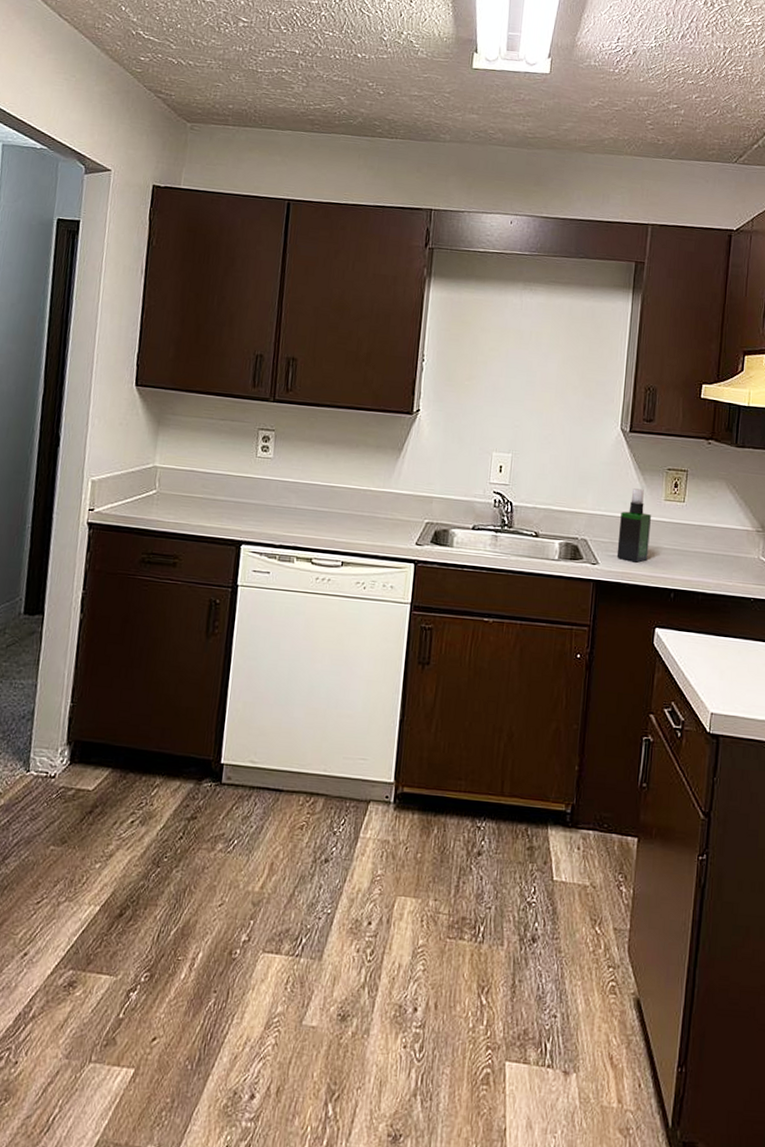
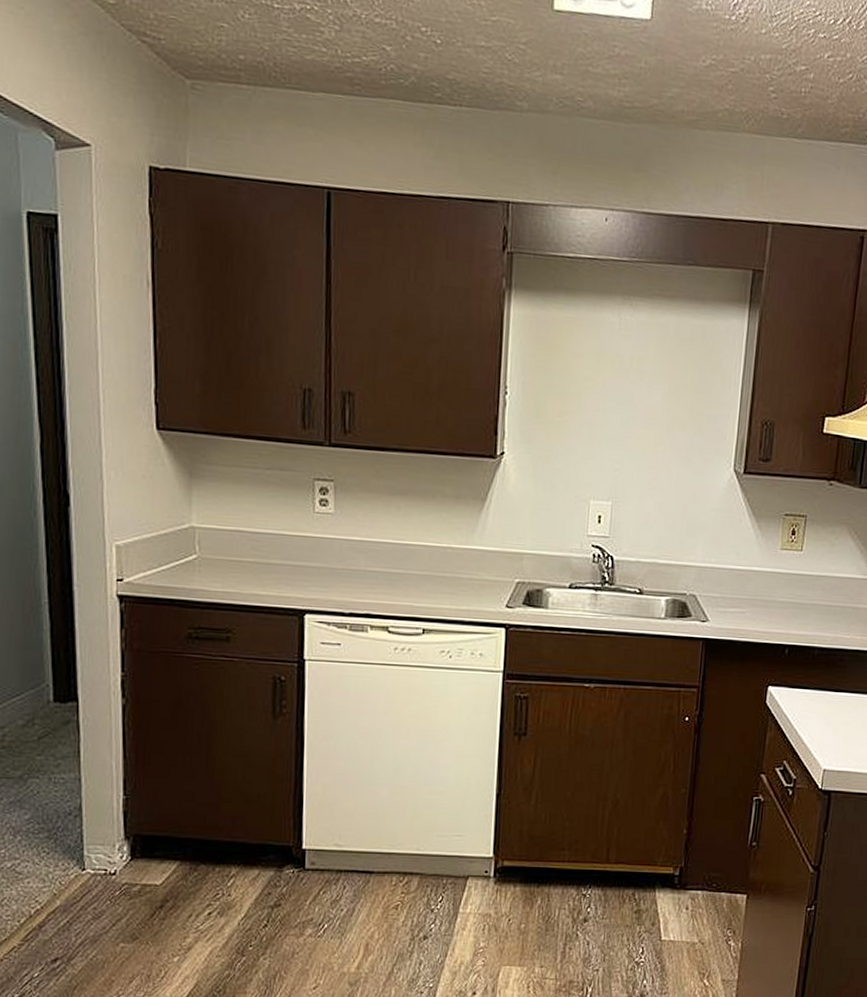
spray bottle: present [616,488,651,563] -> none [728,537,766,618]

